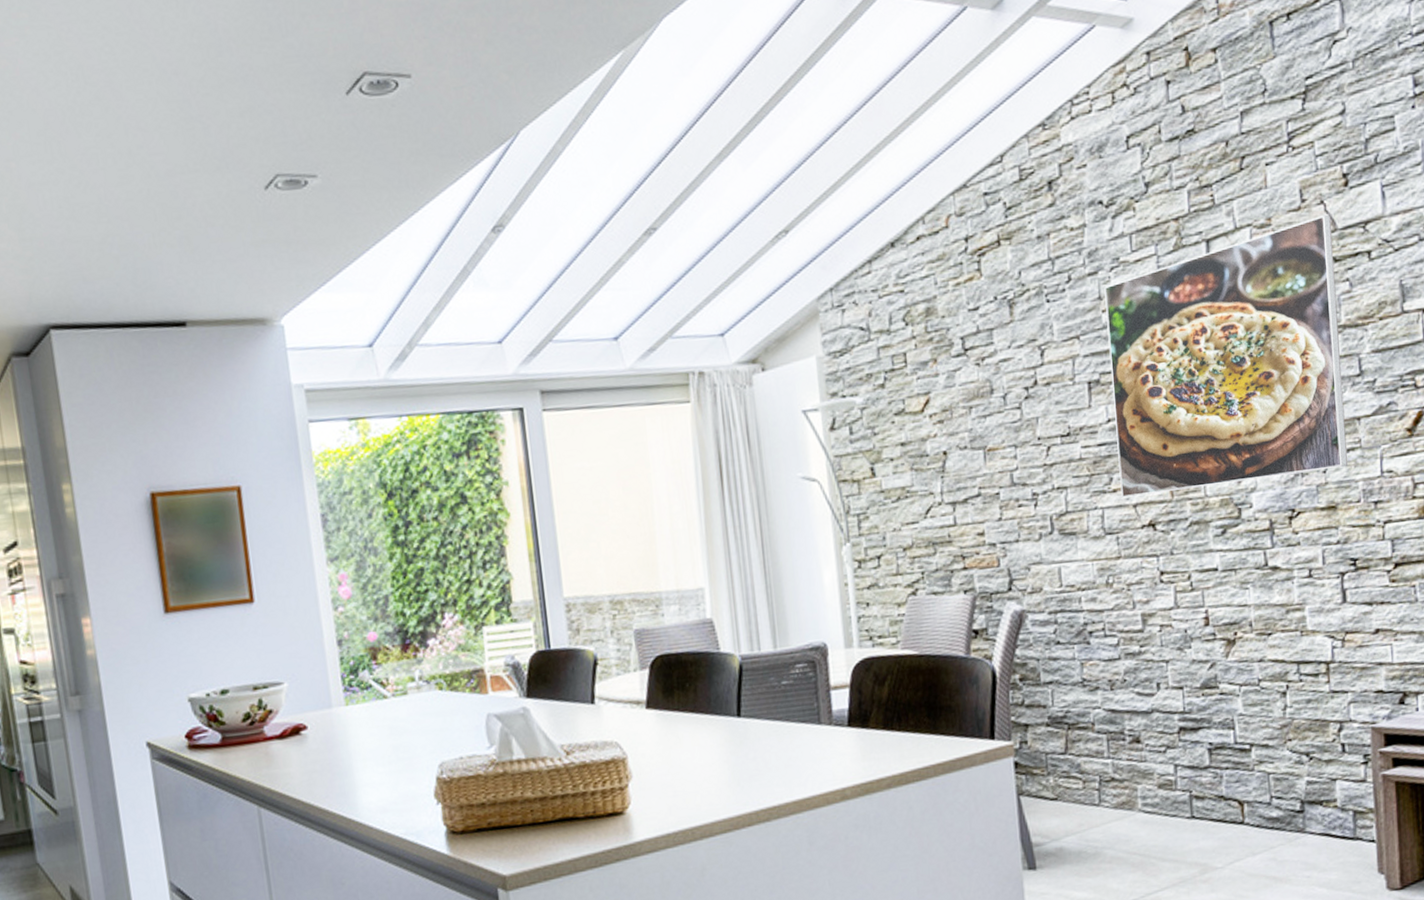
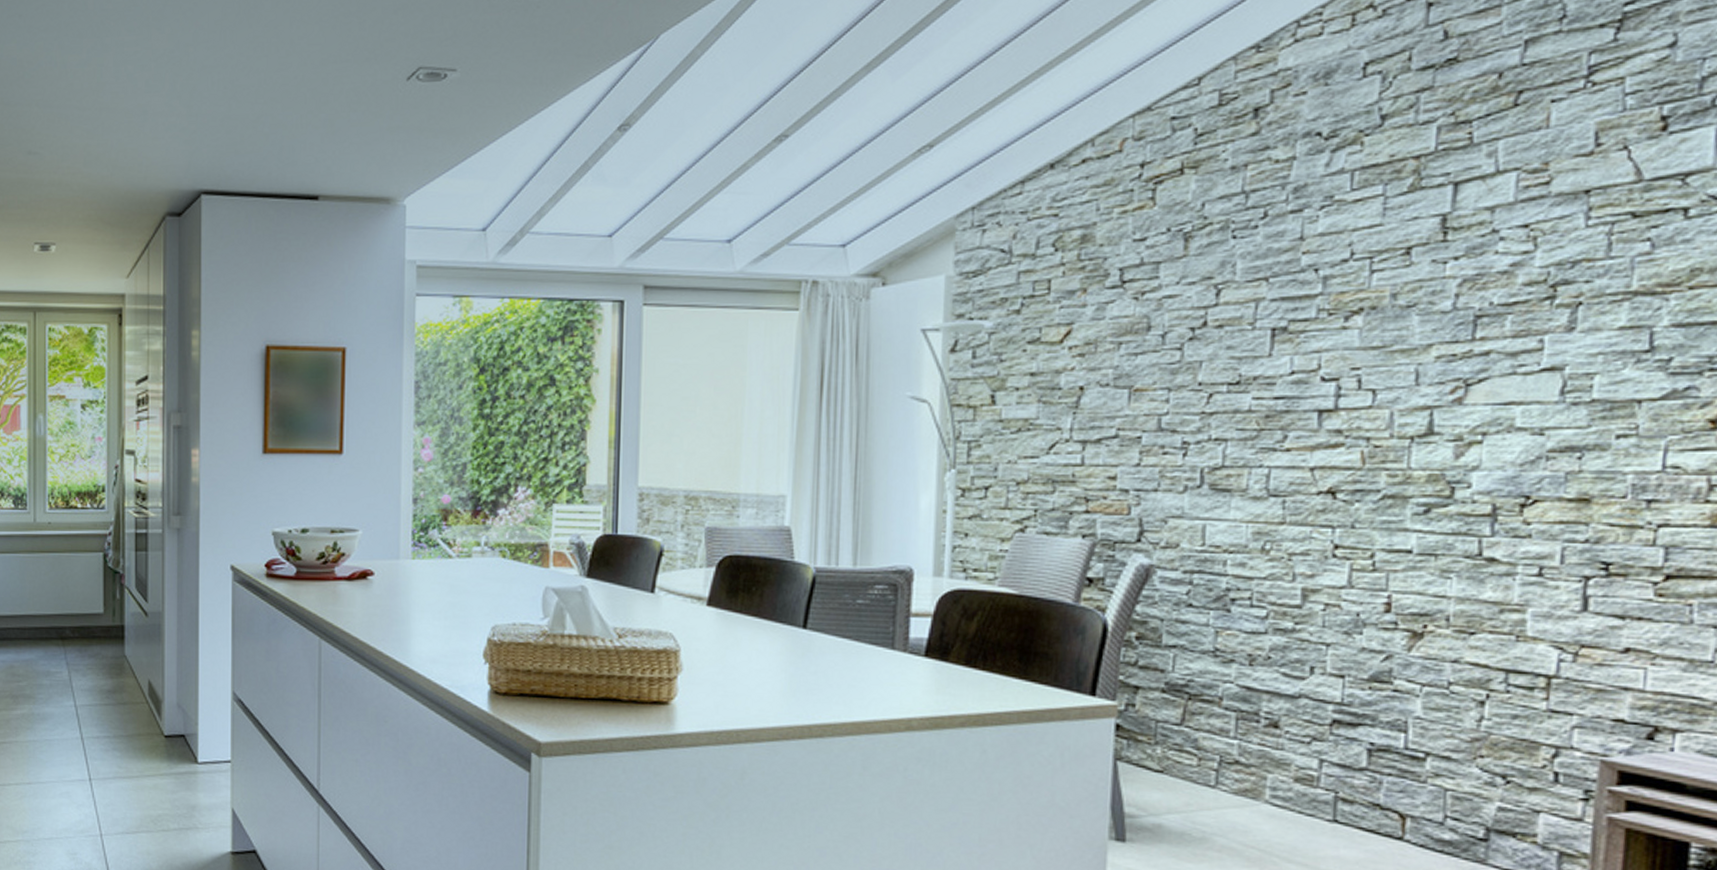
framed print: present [1104,214,1347,498] -> none [1296,162,1636,459]

